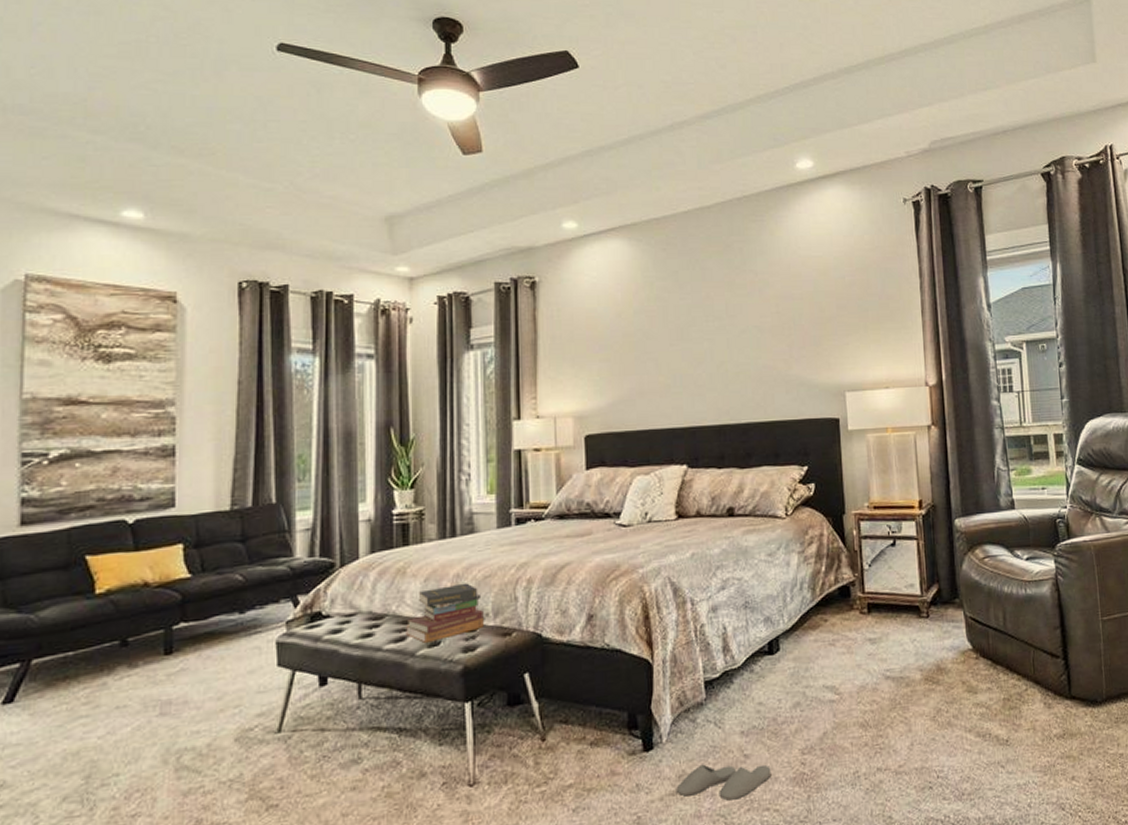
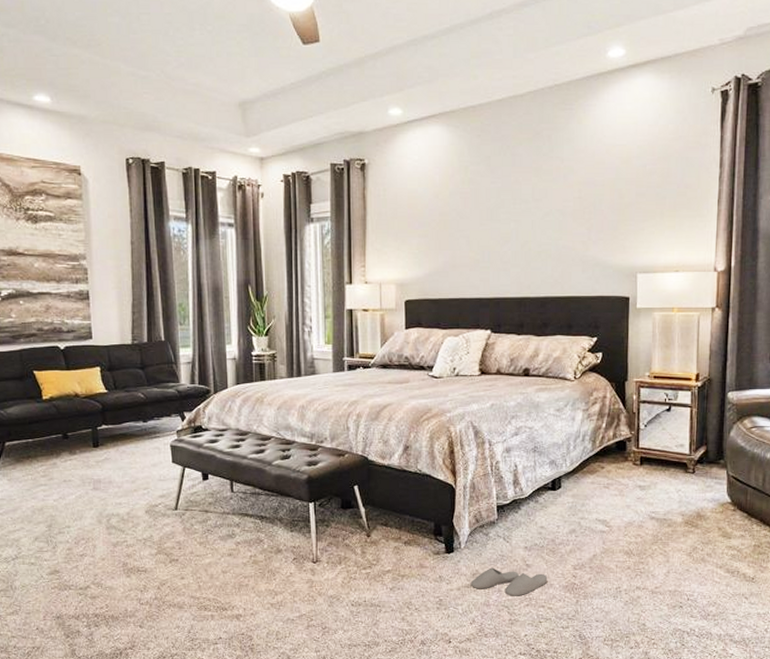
books: present [406,583,484,644] -> none [264,413,323,457]

